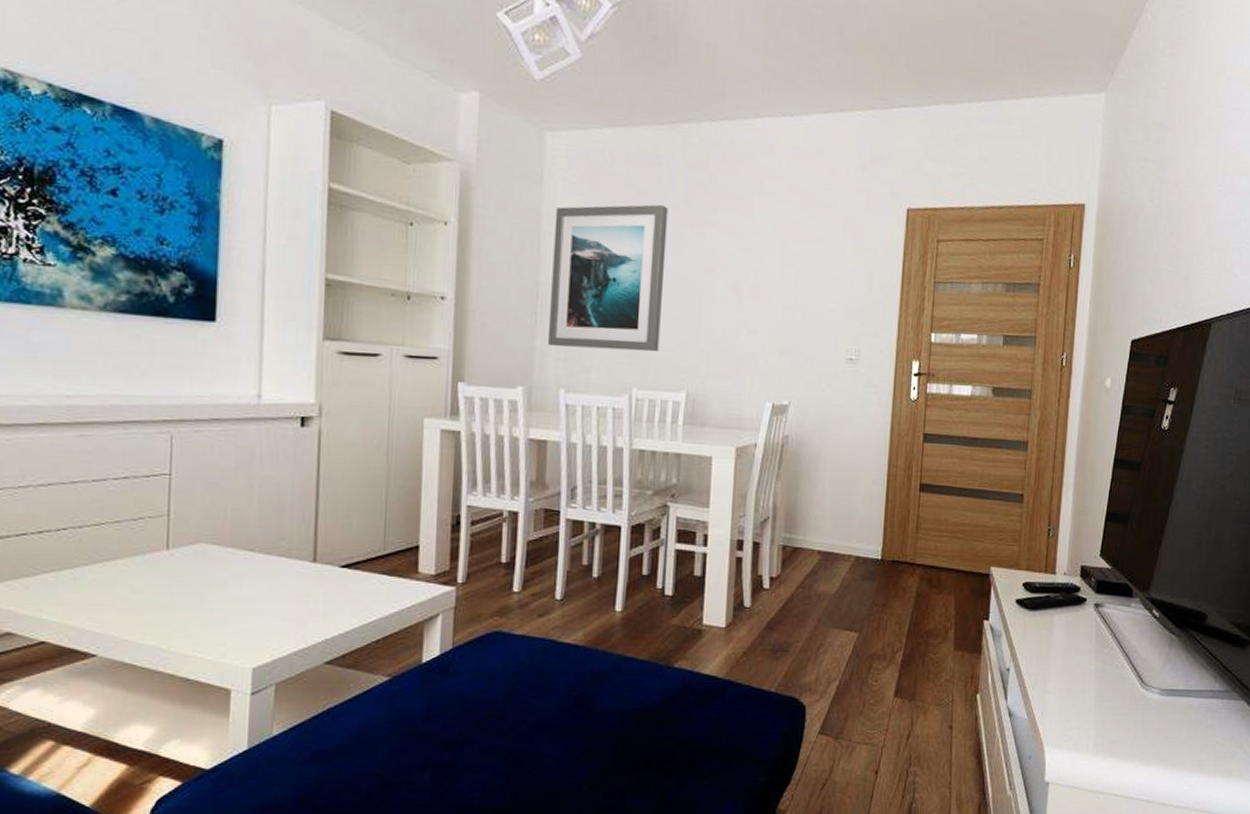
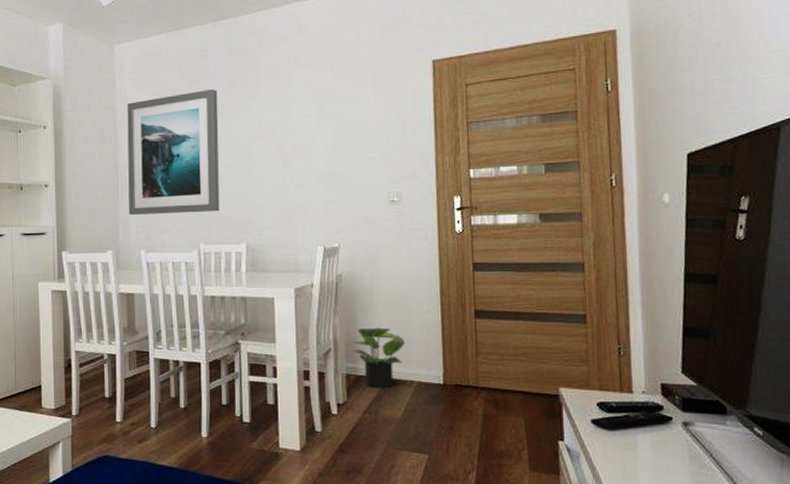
potted plant: none [792,496,848,562] -> present [352,327,405,389]

